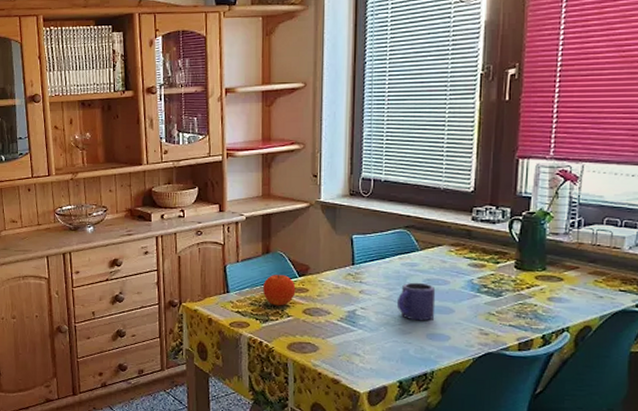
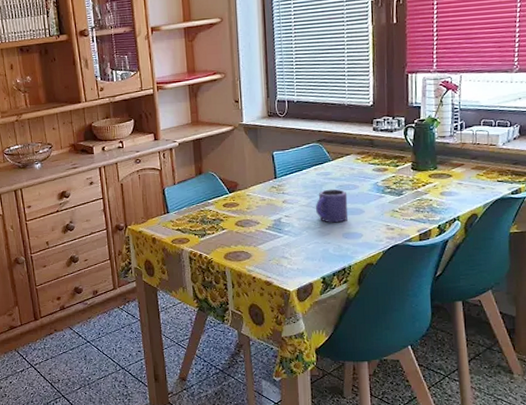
fruit: present [263,275,296,306] -> none [199,193,228,221]

